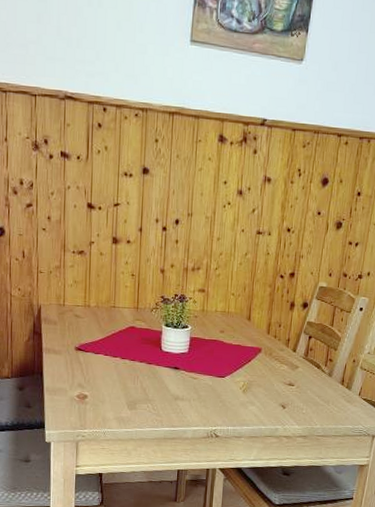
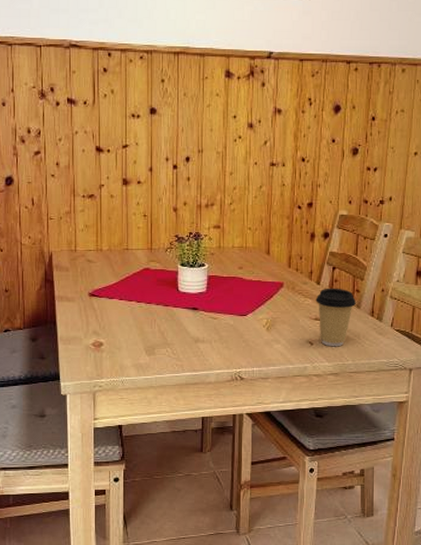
coffee cup: none [290,355,328,412] -> present [315,288,356,347]

